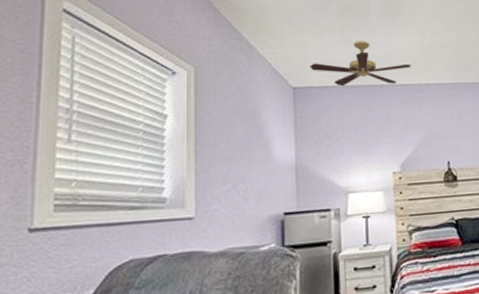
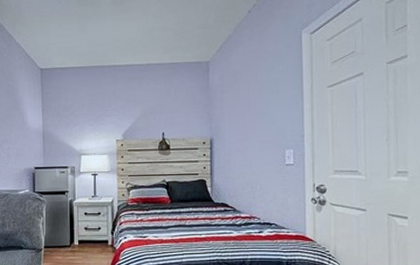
ceiling fan: present [310,41,412,87] -> none [53,27,136,68]

